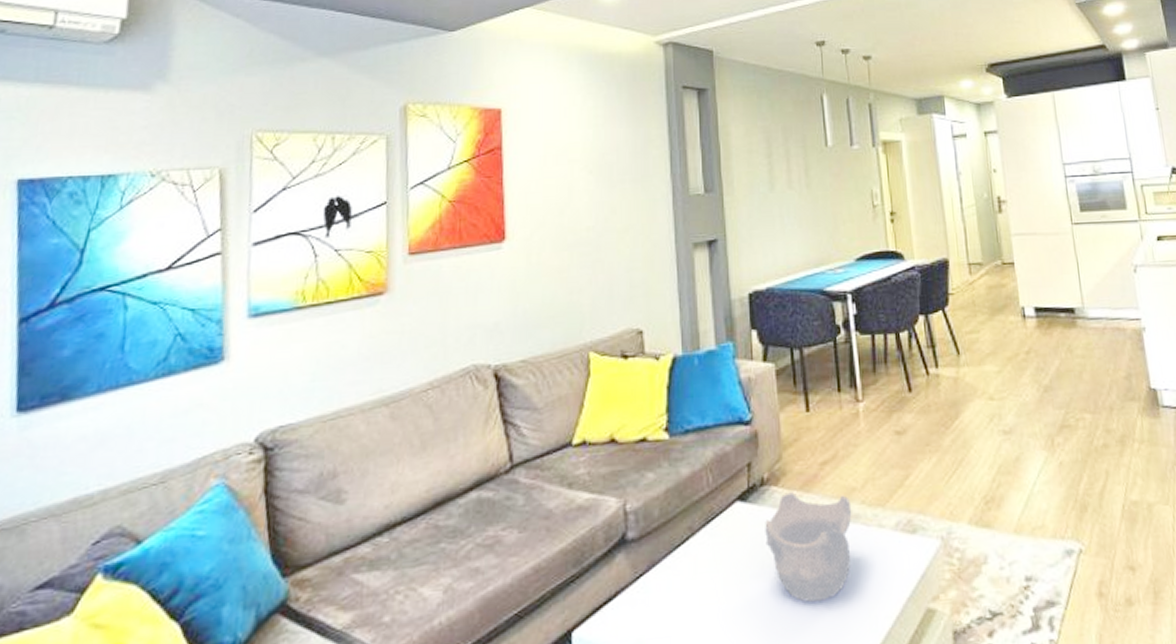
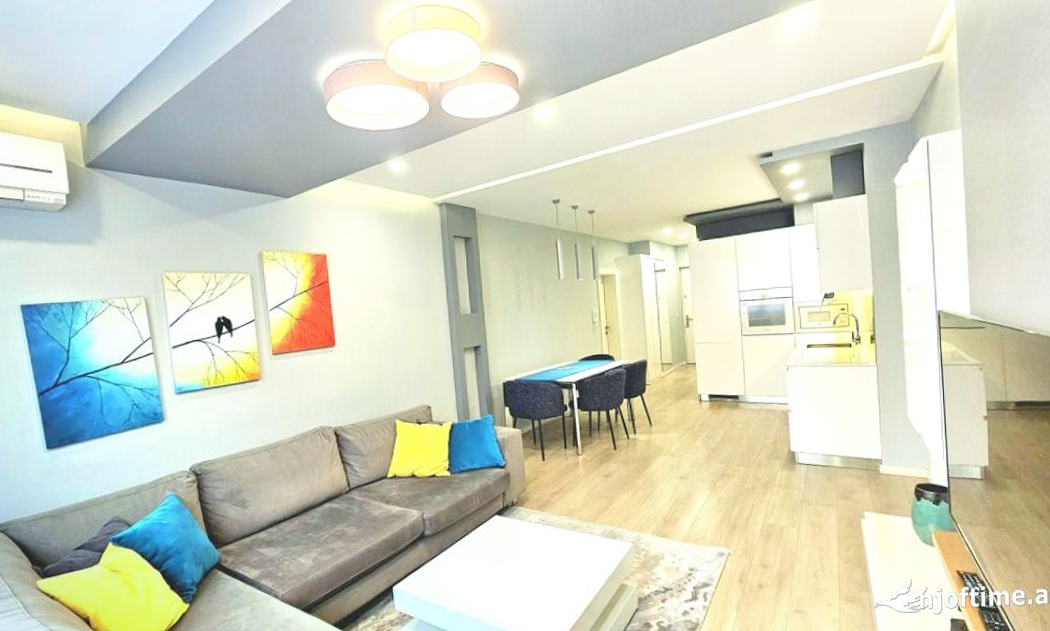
decorative bowl: present [765,492,852,602] -> none [514,511,573,577]

